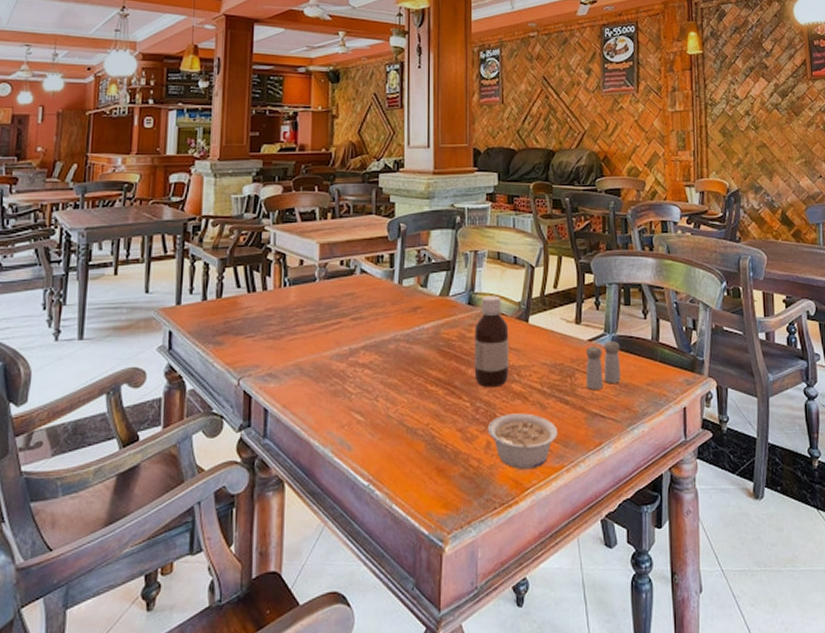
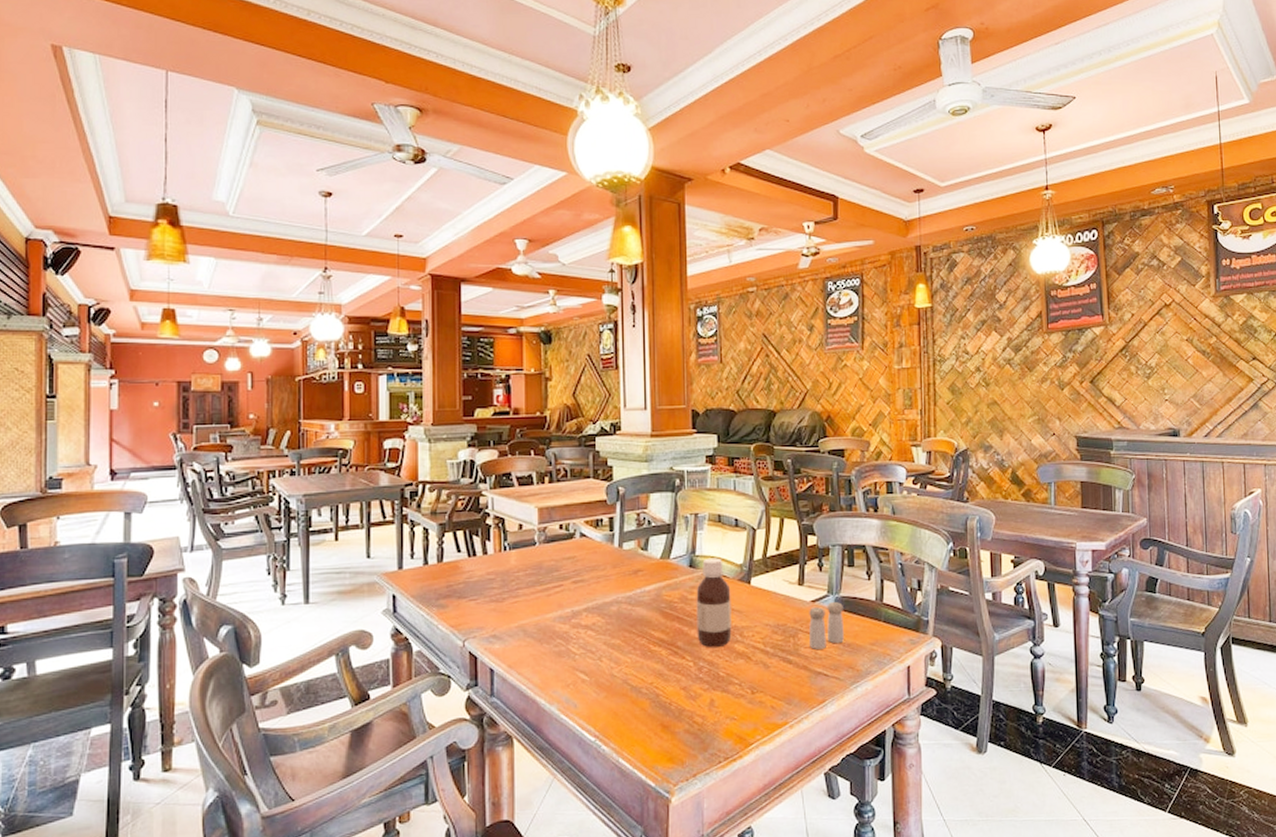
legume: present [487,413,559,470] -> none [710,672,782,726]

